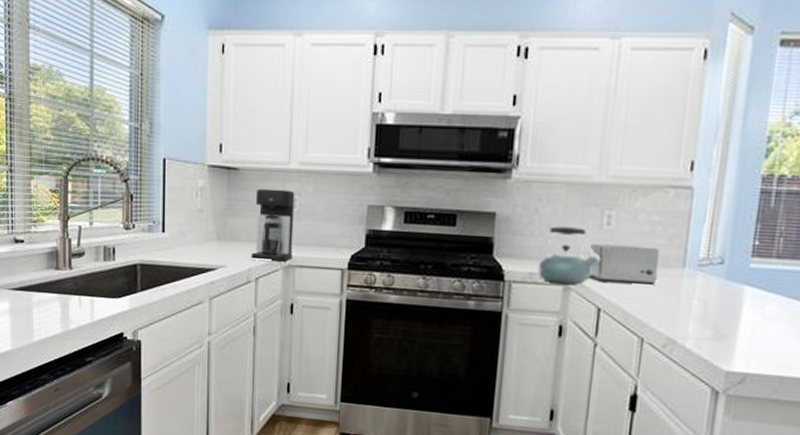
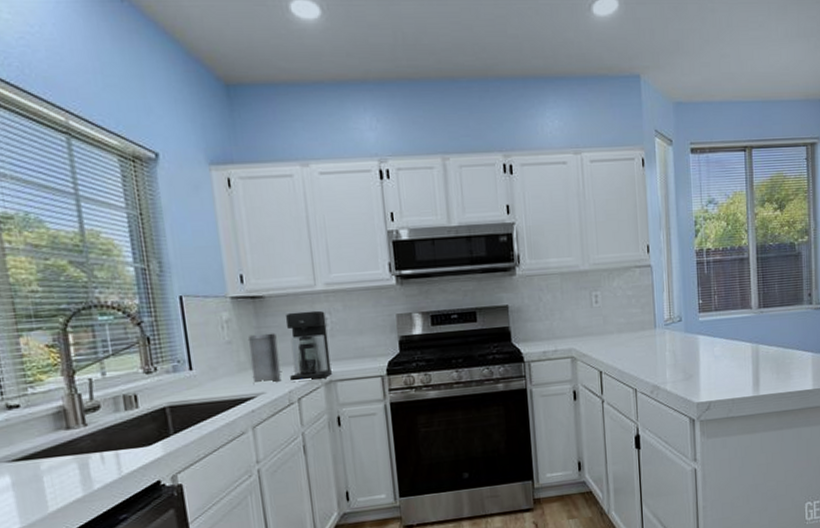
canister: none [216,205,245,259] -> present [248,333,282,385]
kettle: present [538,226,602,286] -> none [550,308,596,357]
toaster: present [587,243,660,286] -> none [585,316,639,351]

